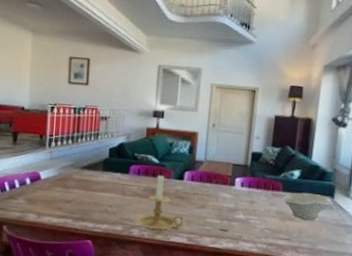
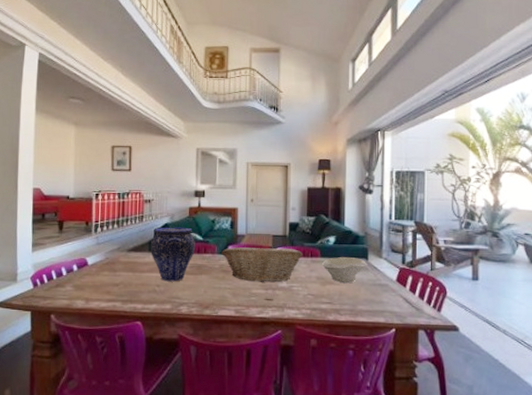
vase: none [104,147,151,204] -> present [151,227,195,282]
candle holder: present [135,174,185,231] -> none [183,250,231,306]
fruit basket: none [177,173,263,214] -> present [221,246,302,283]

